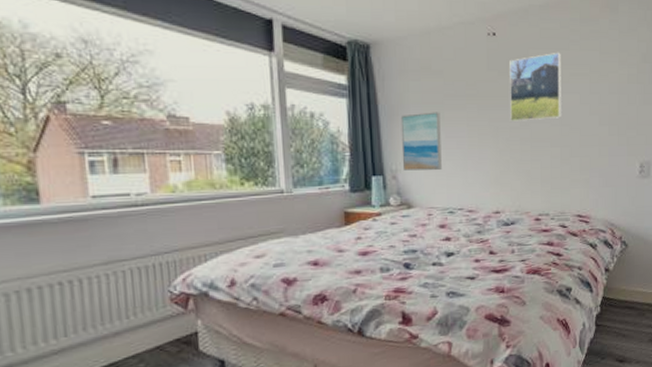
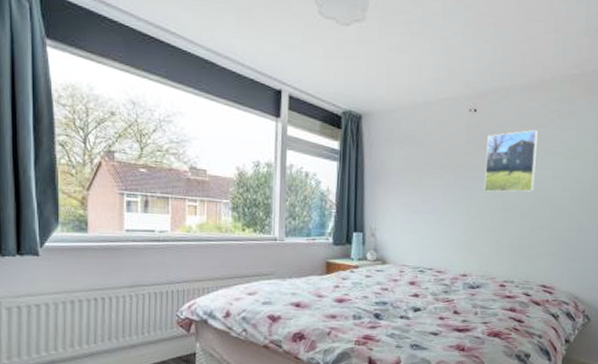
wall art: present [400,112,442,171] -> none [381,178,419,231]

